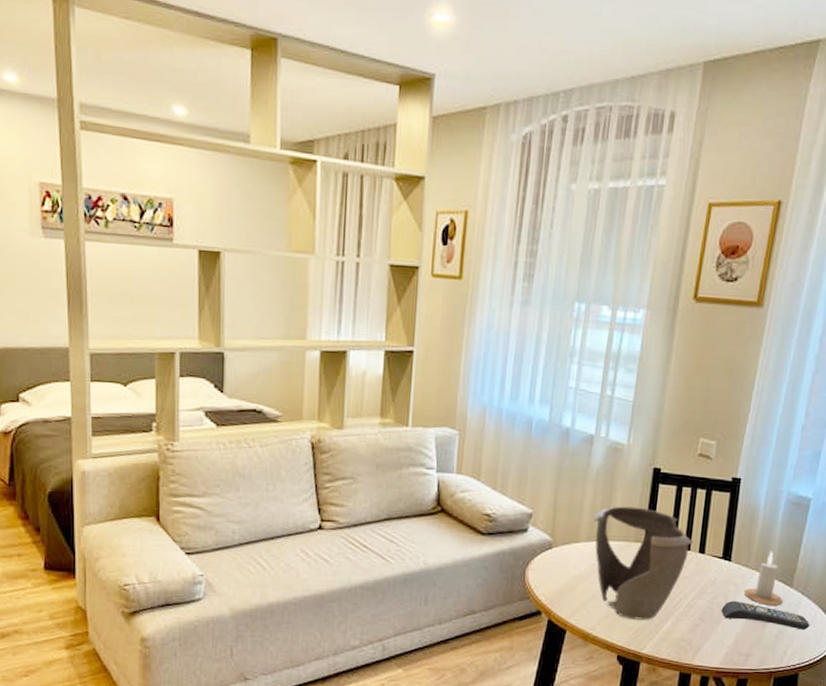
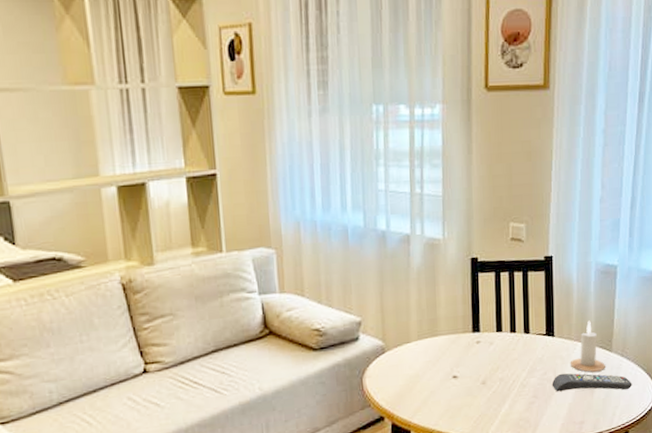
decorative bowl: present [593,506,694,620] -> none [420,298,518,409]

